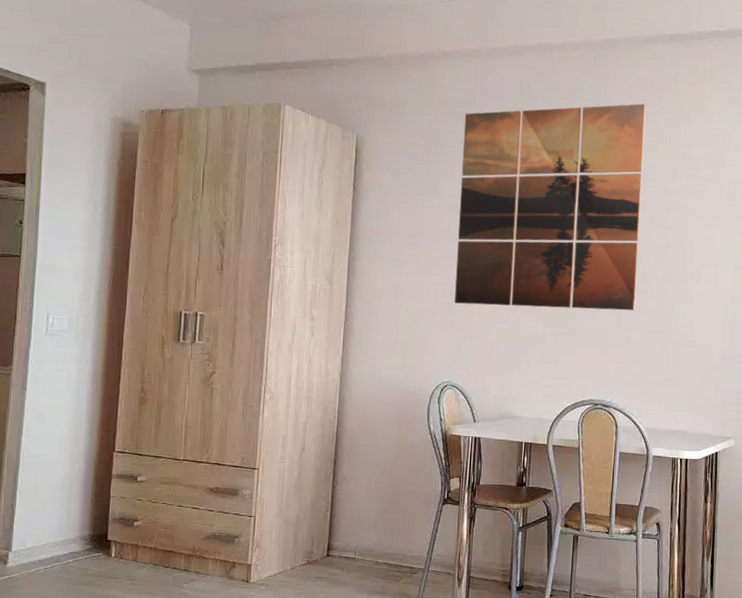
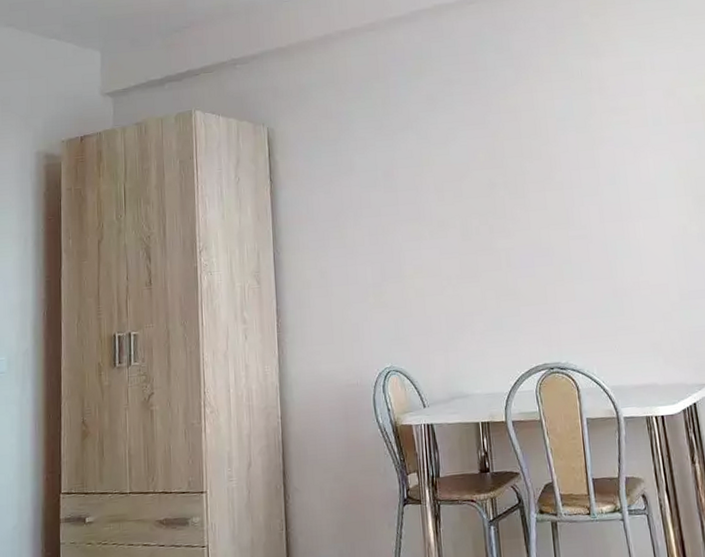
wall art: present [455,103,646,311] -> none [370,44,576,282]

